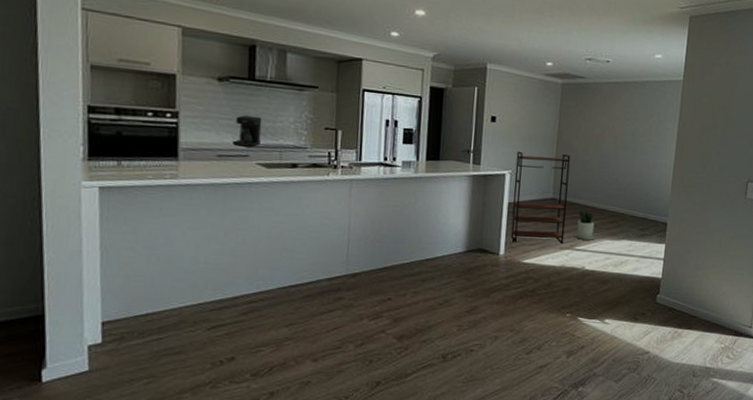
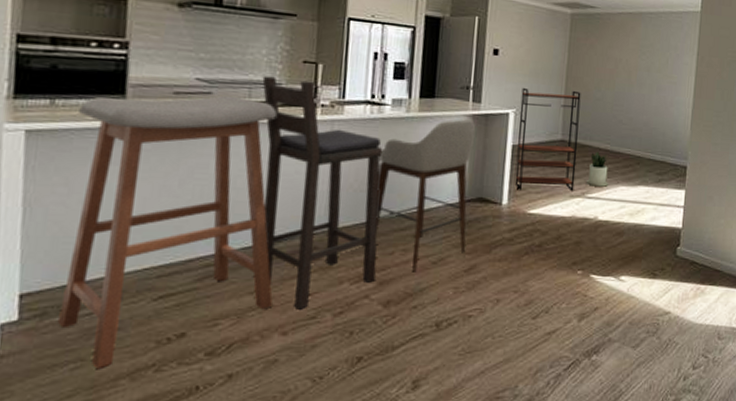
stool: none [133,158,305,385] -> present [58,95,278,370]
coffee maker: present [233,115,262,147] -> none [193,46,230,83]
bar stool: none [290,140,395,341] -> present [262,75,383,310]
bar stool: none [389,179,476,312] -> present [375,119,476,272]

